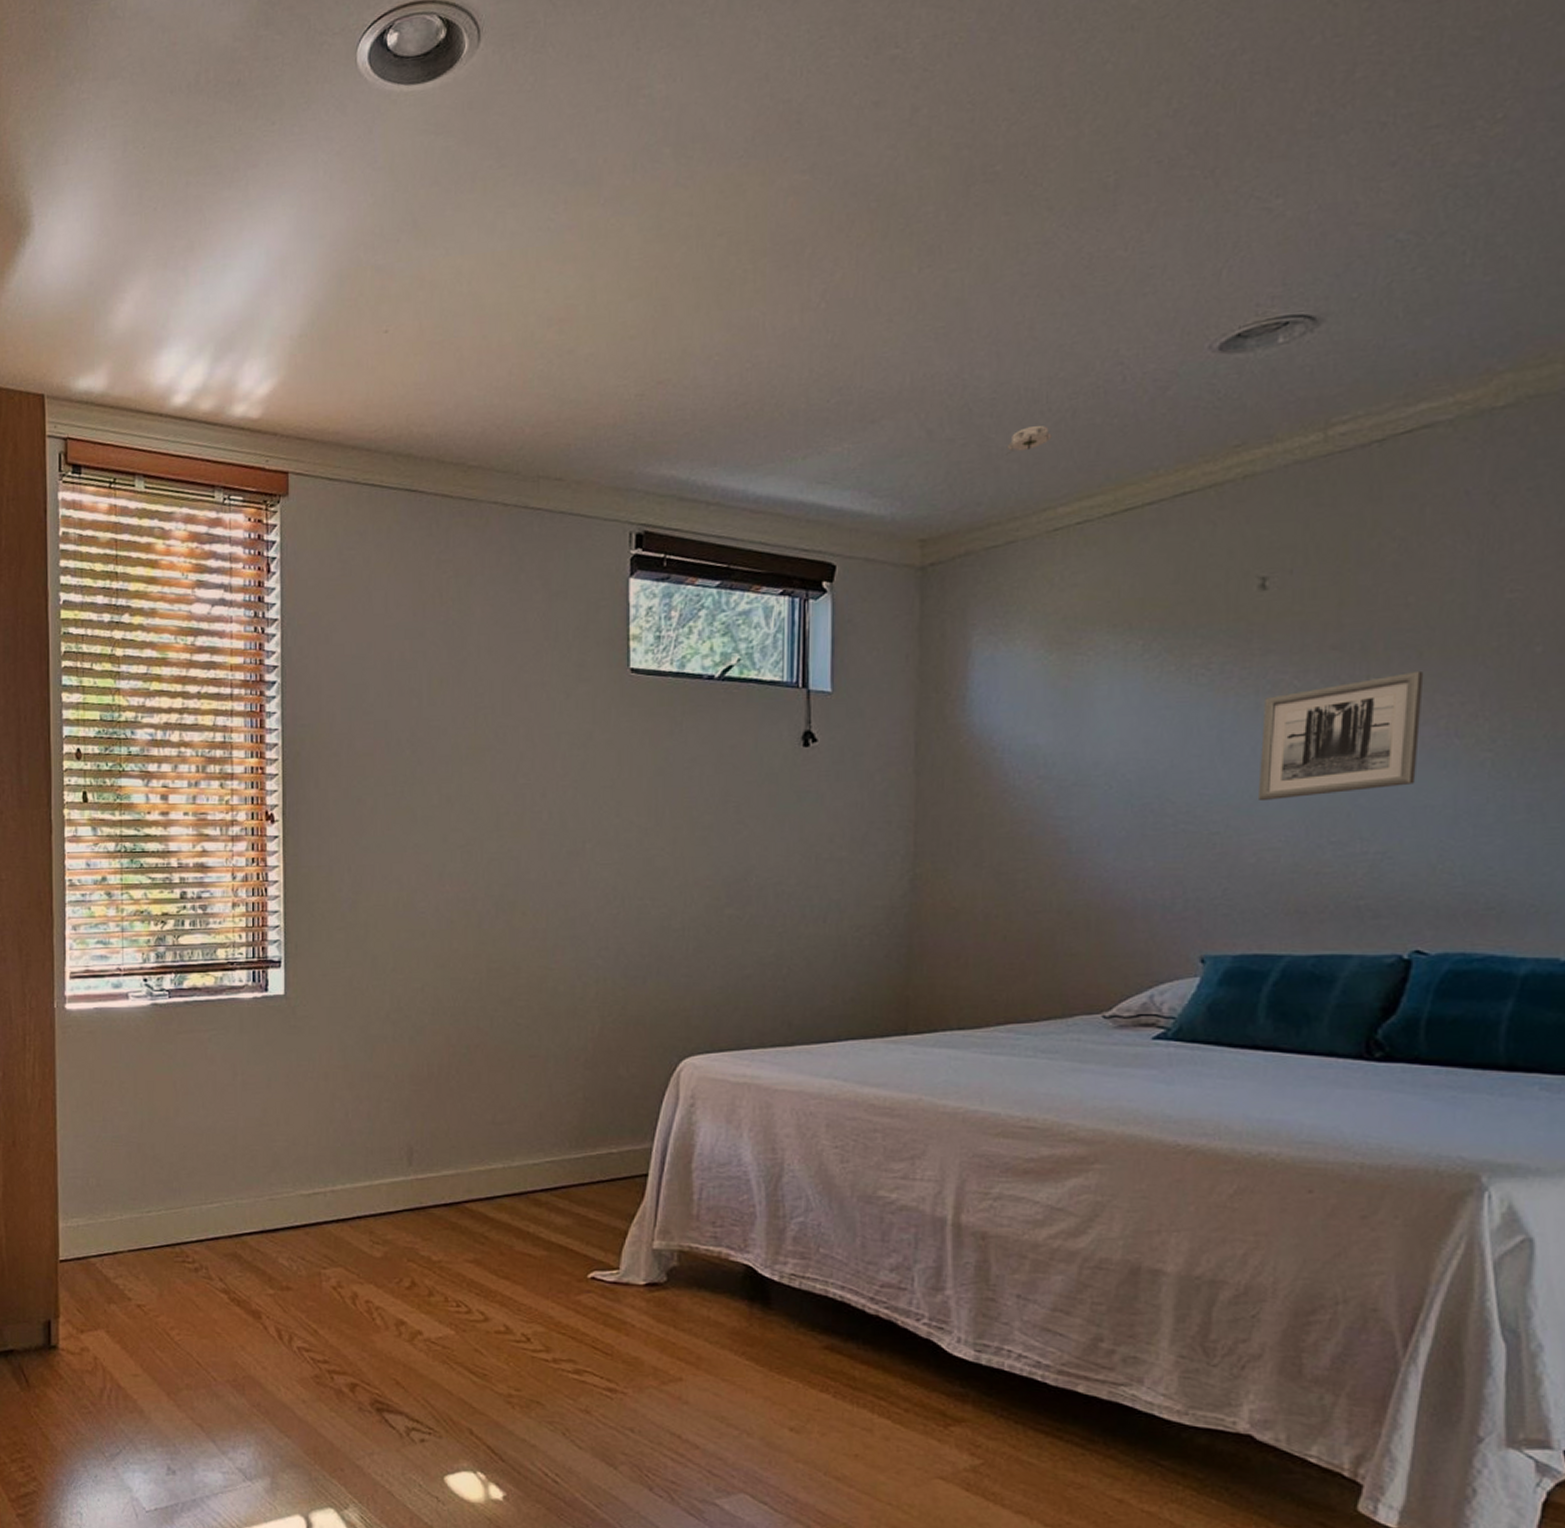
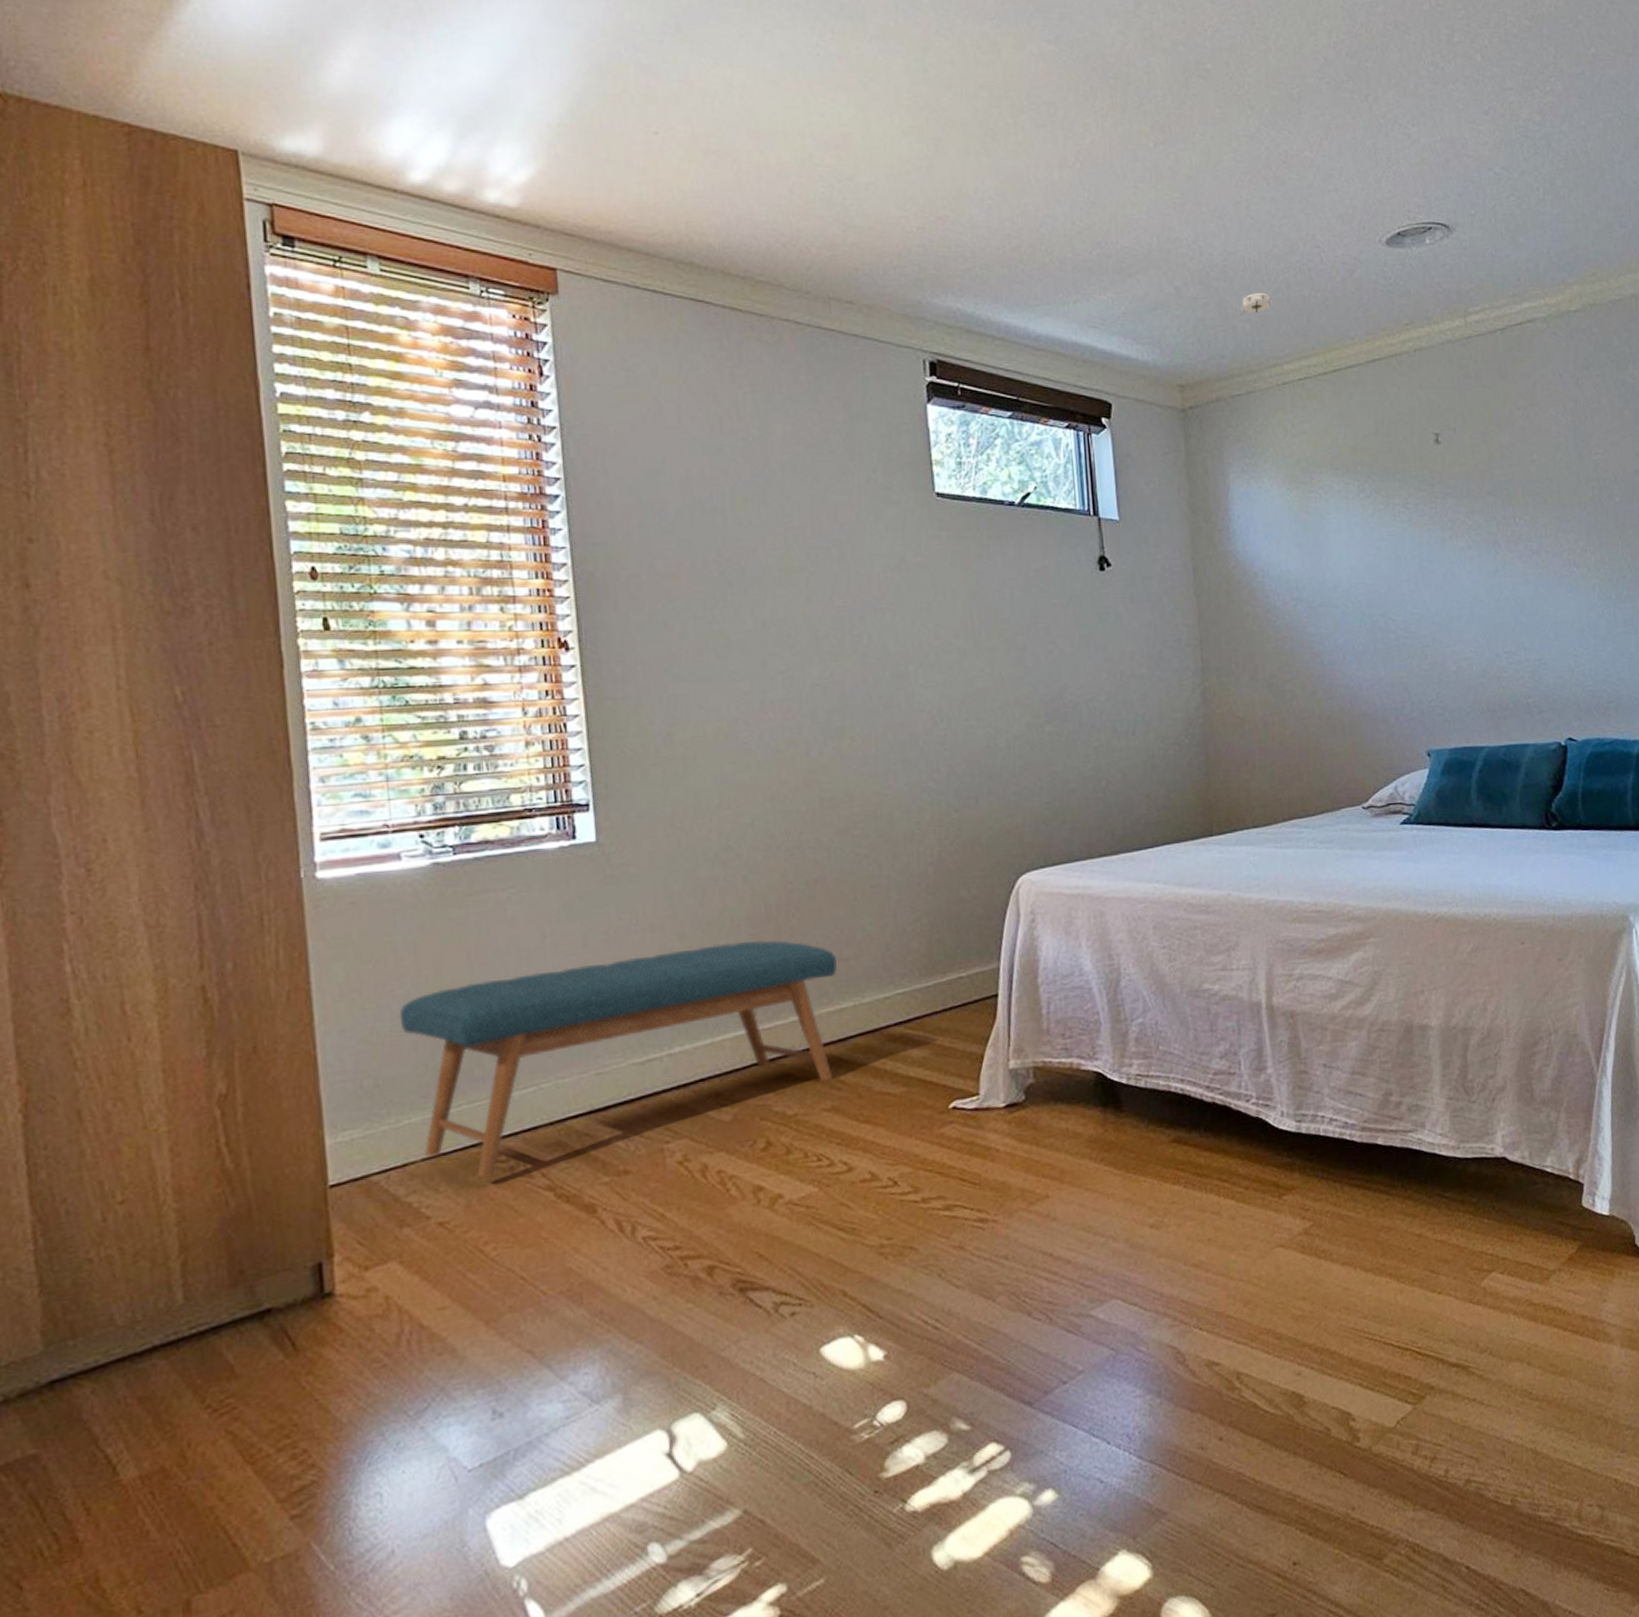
bench: none [119,1097,491,1275] -> present [399,939,837,1180]
wall art: present [1257,670,1424,800] -> none [1448,513,1554,618]

